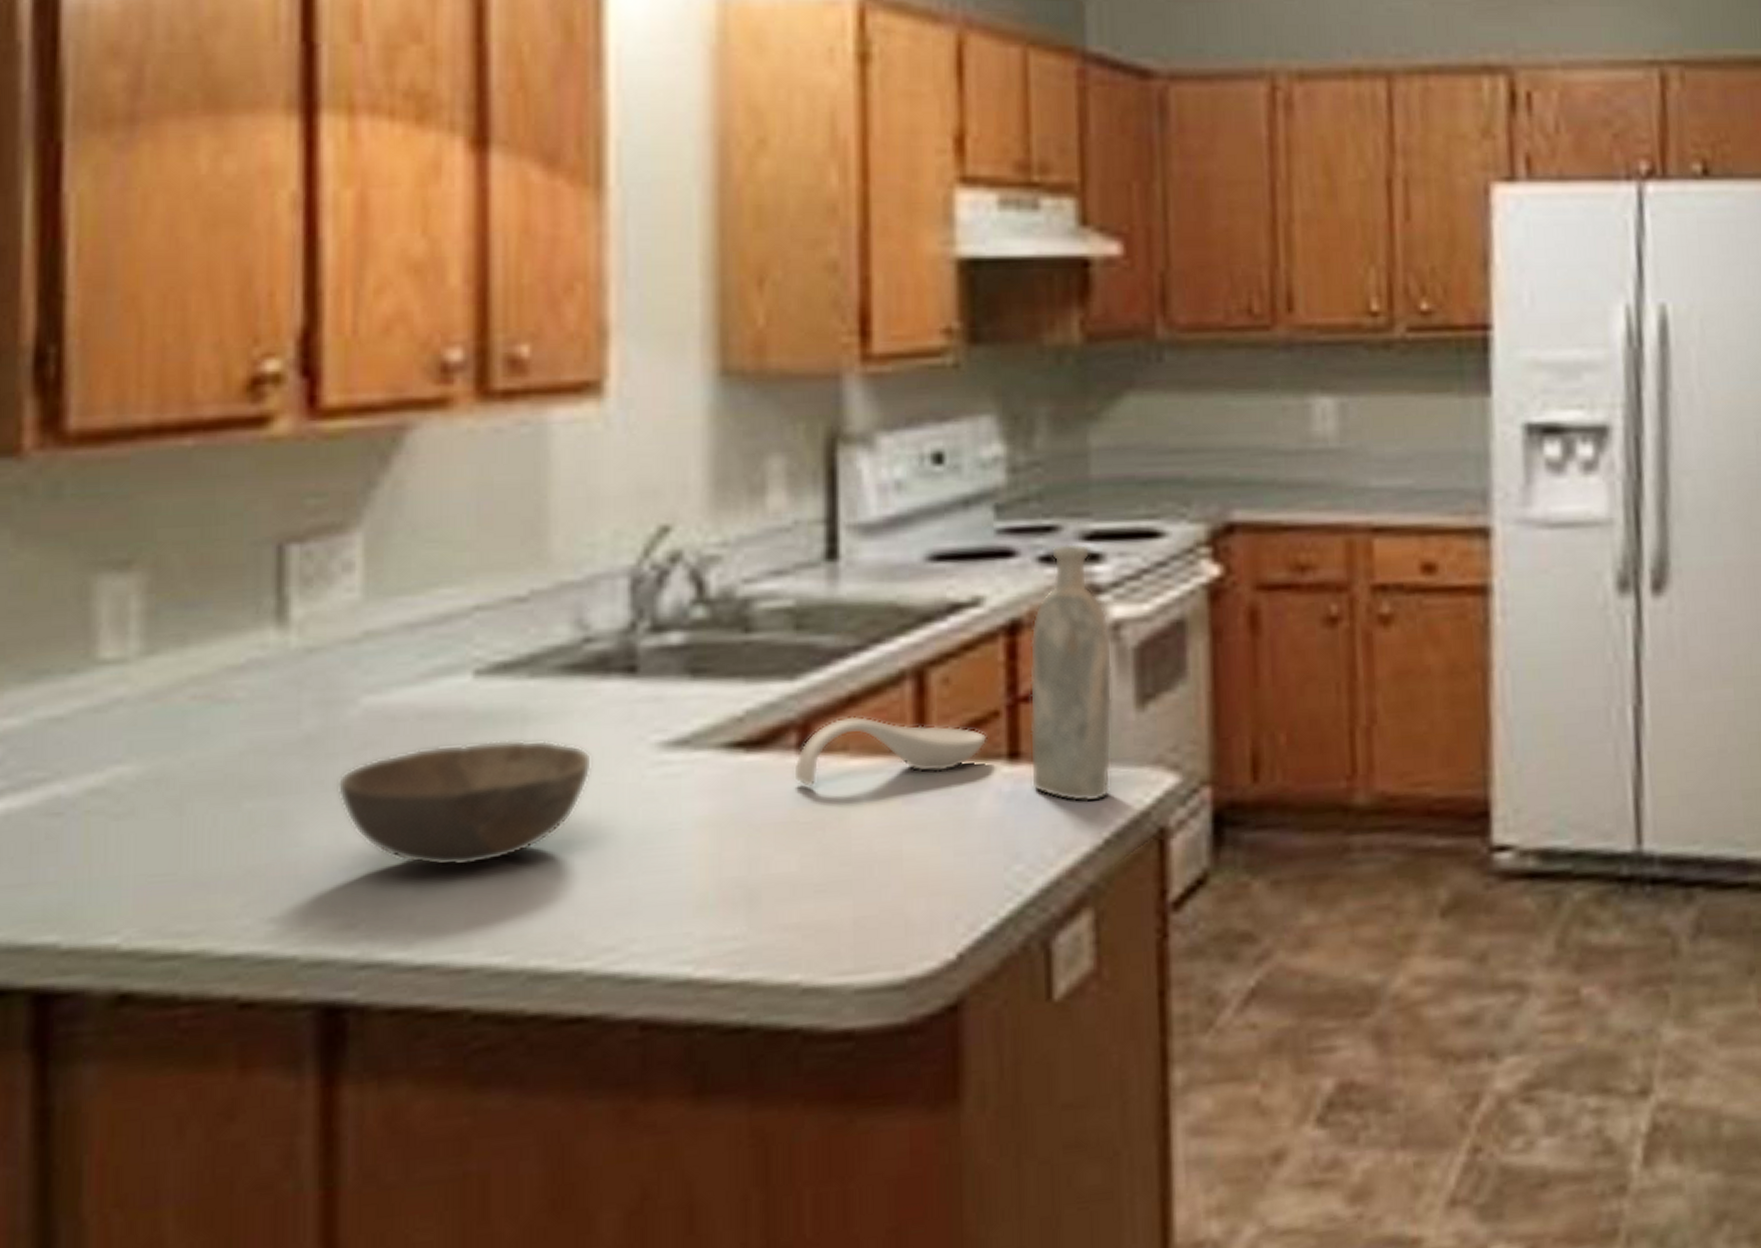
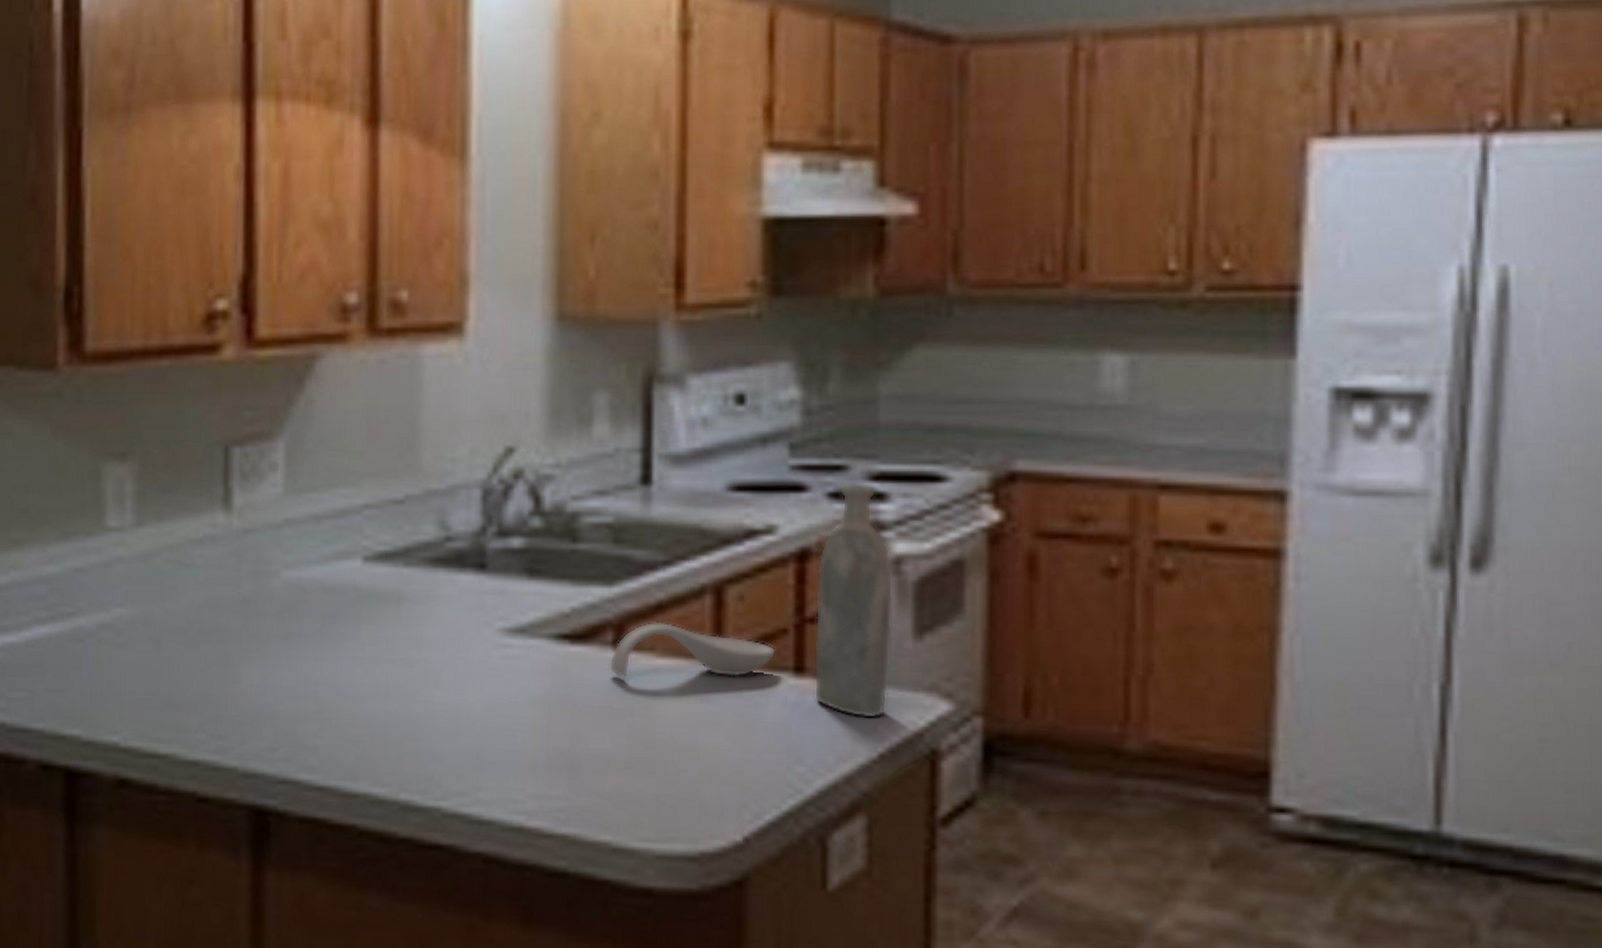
bowl: present [337,739,593,867] -> none [264,615,451,713]

